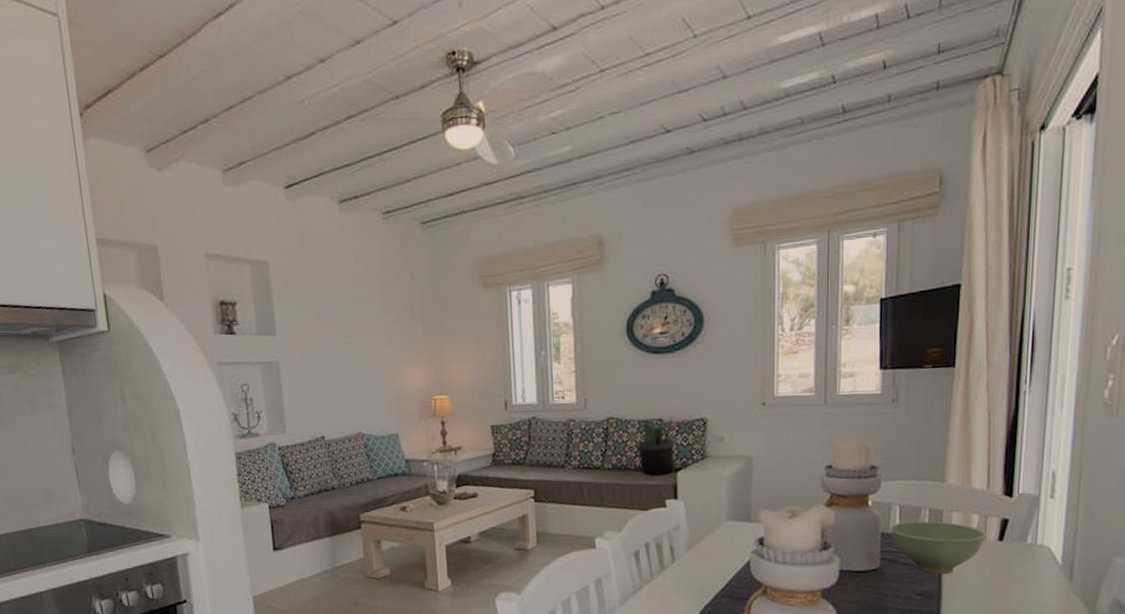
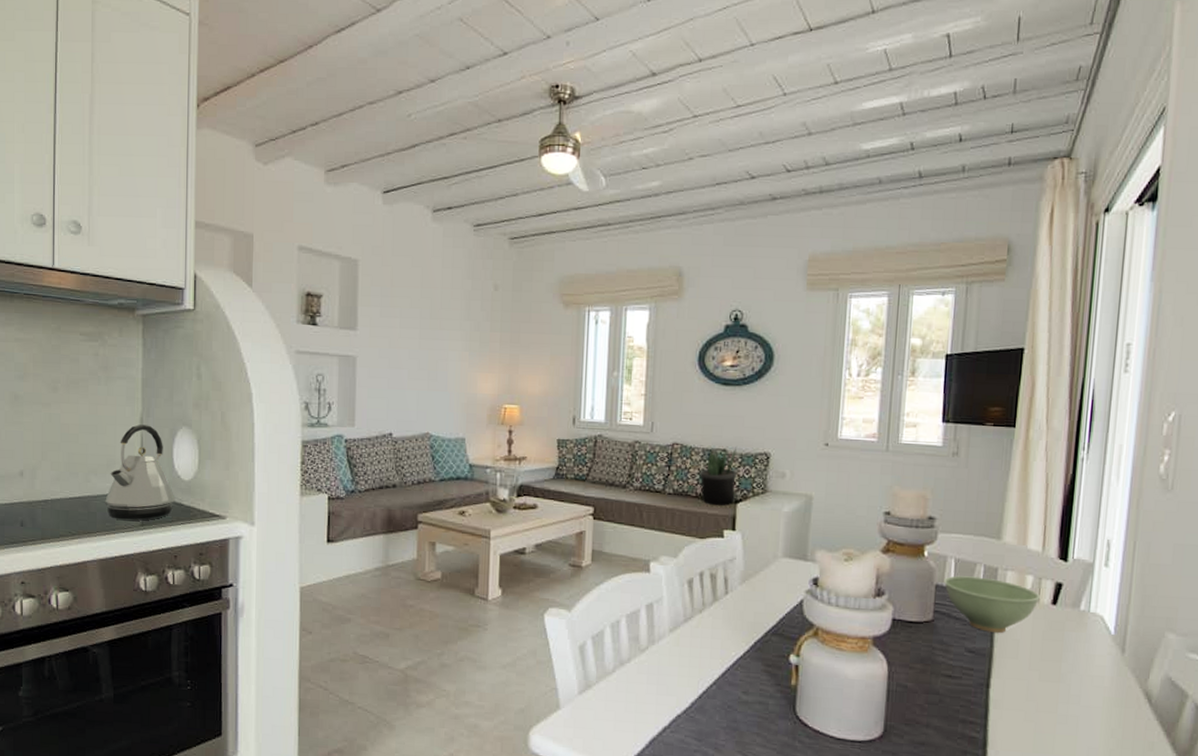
kettle: none [49,452,118,549] -> present [105,424,175,522]

